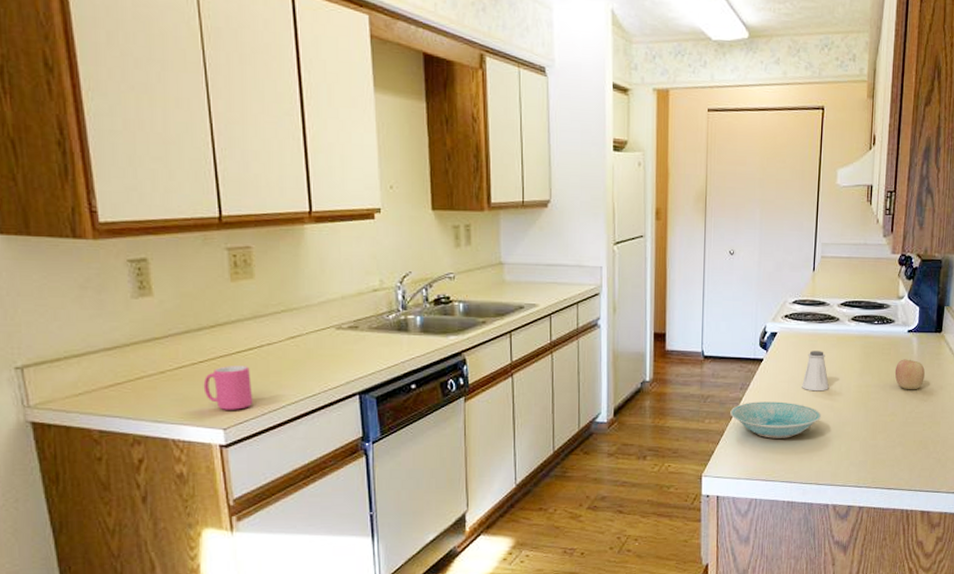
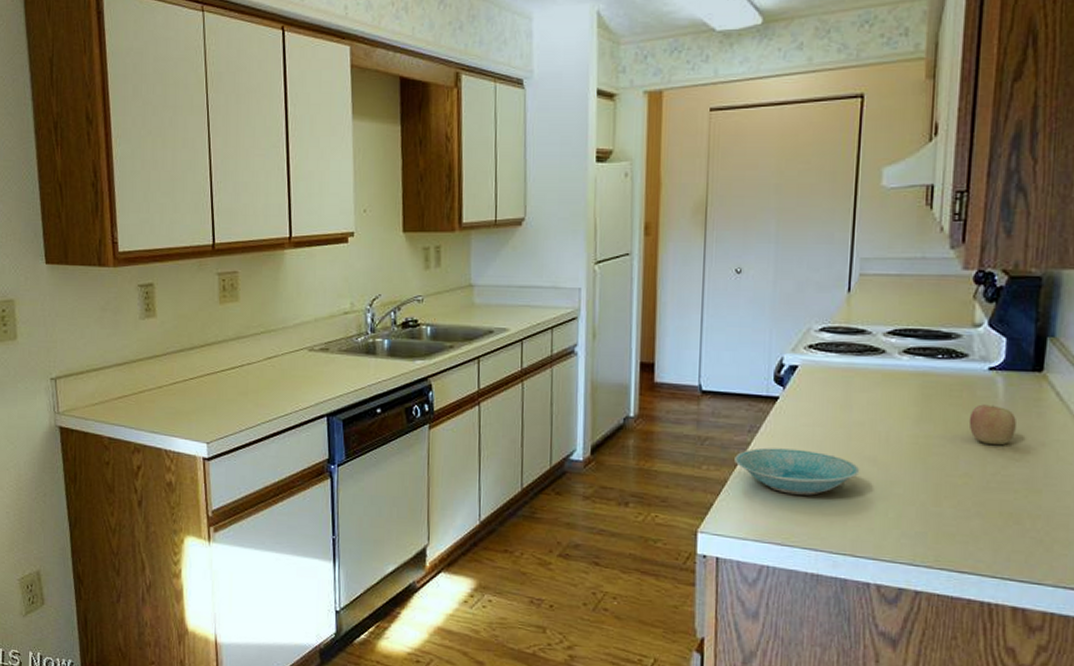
mug: present [203,366,253,410] -> none [192,383,233,426]
saltshaker: present [802,351,829,391] -> none [832,389,870,440]

